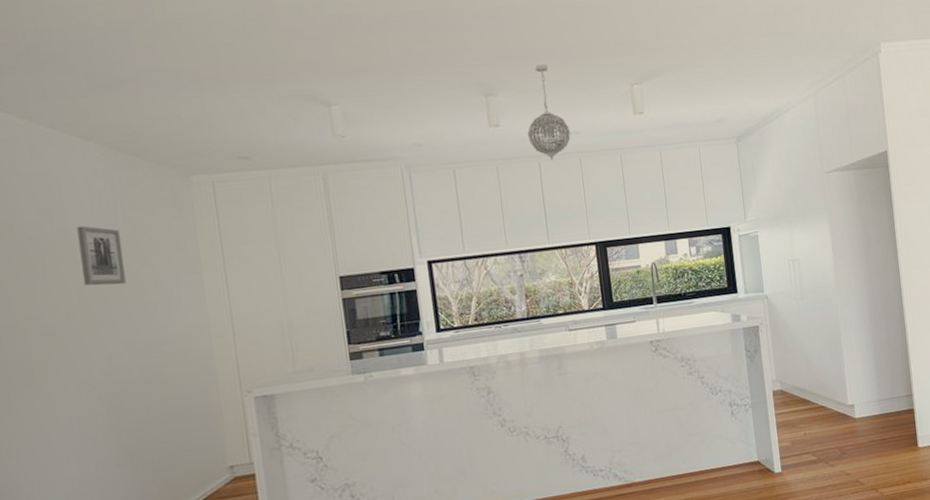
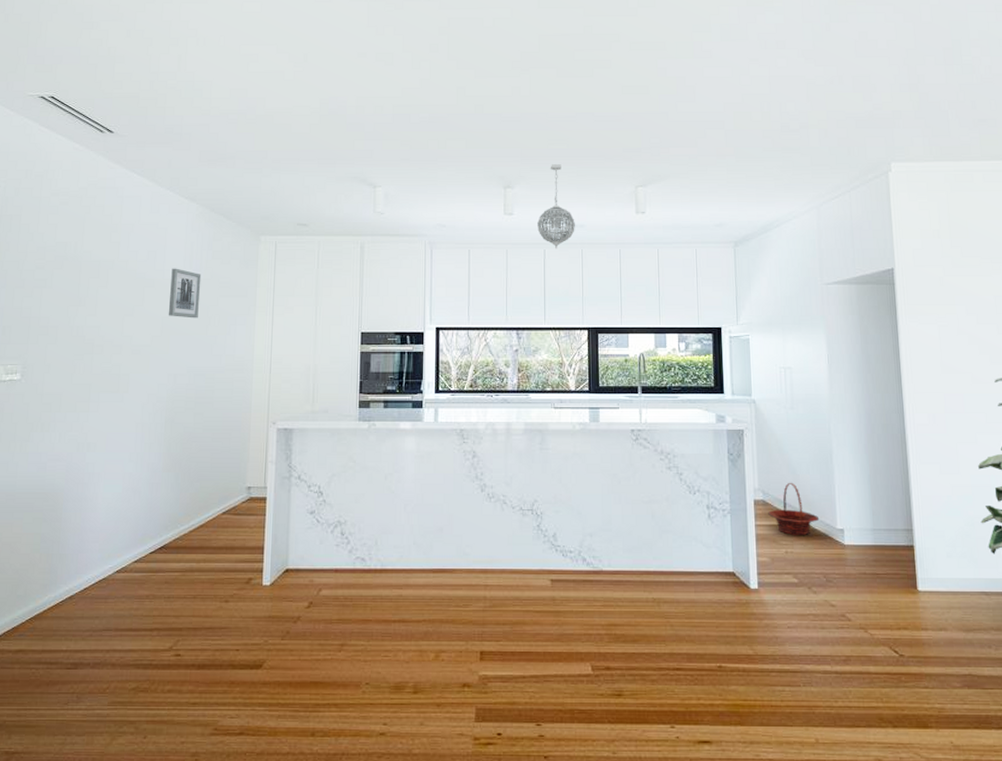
basket: none [786,368,833,418] -> present [768,482,820,536]

